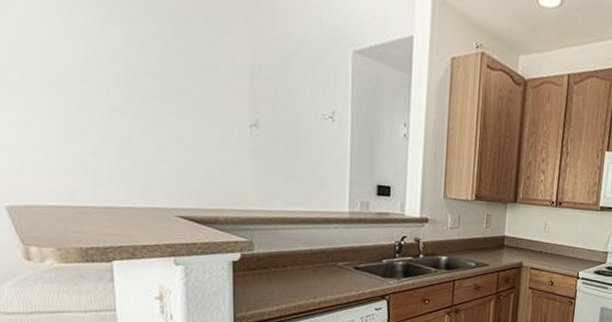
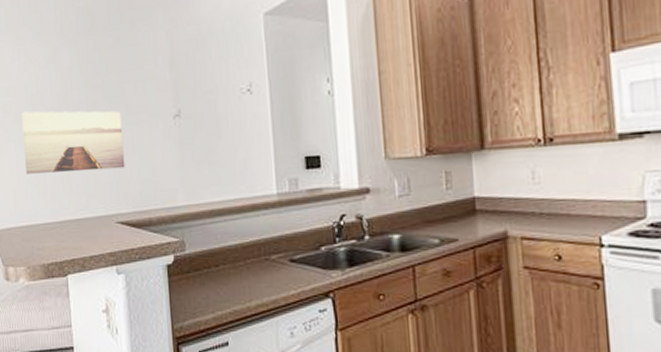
wall art: none [51,81,191,165] -> present [21,111,125,174]

